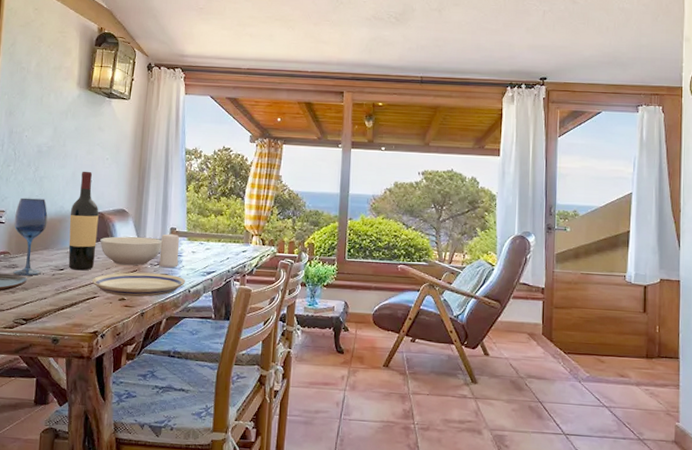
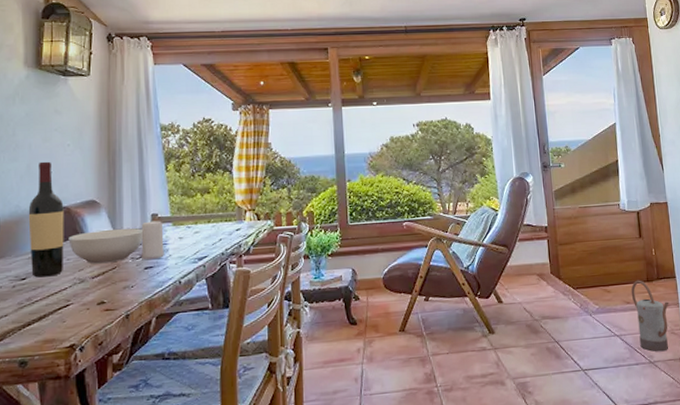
plate: present [91,272,185,297] -> none [62,266,174,300]
watering can: none [626,355,668,431] -> present [631,280,669,352]

